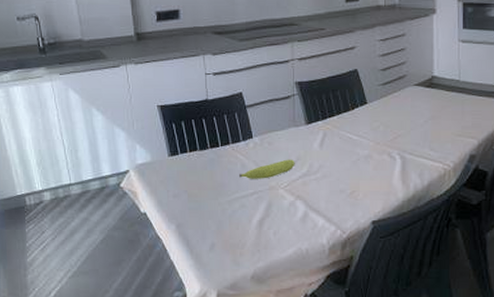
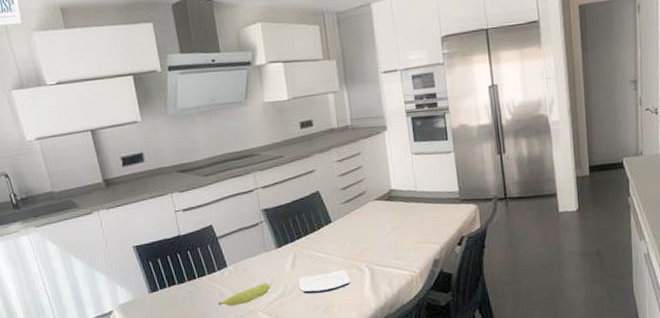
plate: none [325,154,380,177] -> present [299,269,351,294]

